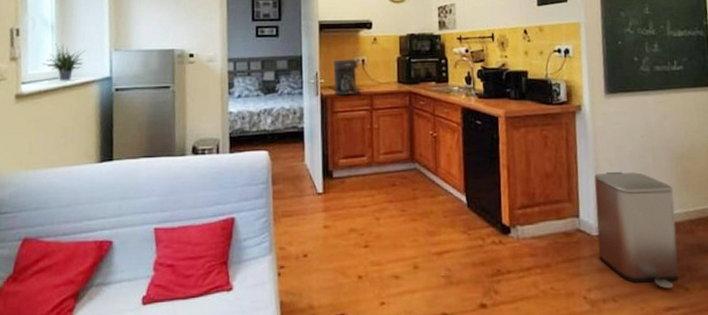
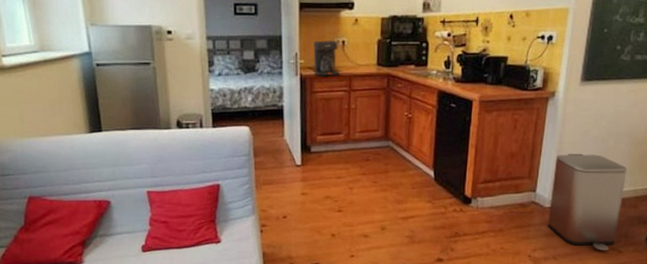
potted plant: present [42,43,86,82] -> none [19,15,62,55]

